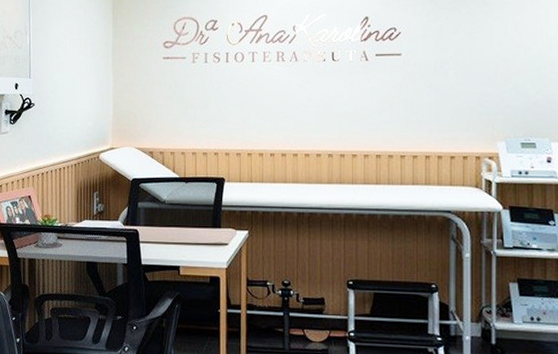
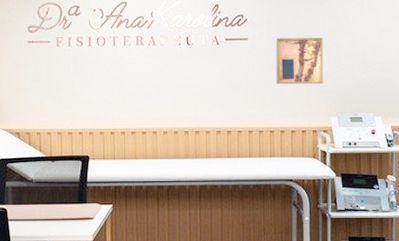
wall art: none [433,53,490,105] -> present [276,38,324,85]

